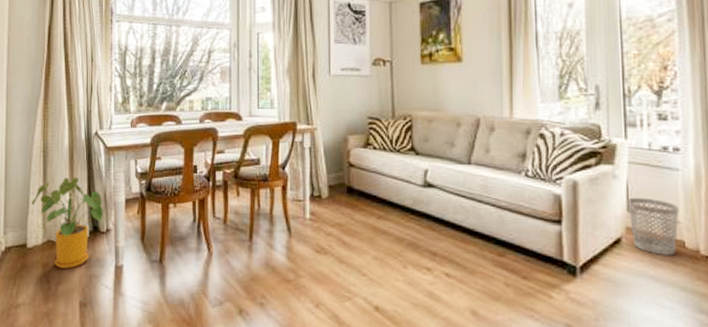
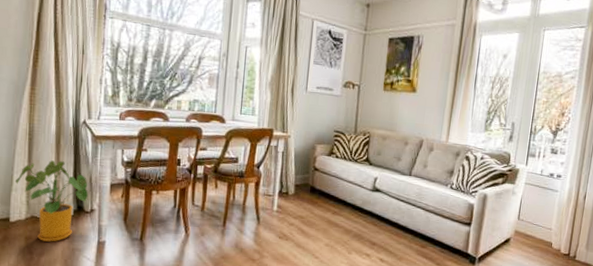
wastebasket: present [627,197,679,256] -> none [518,209,553,252]

